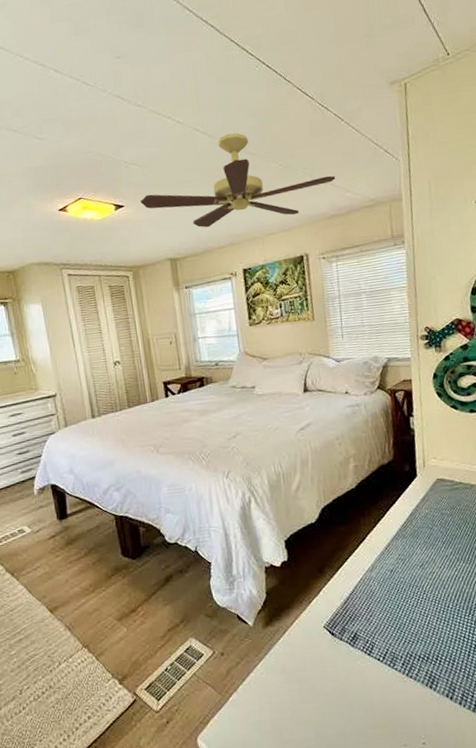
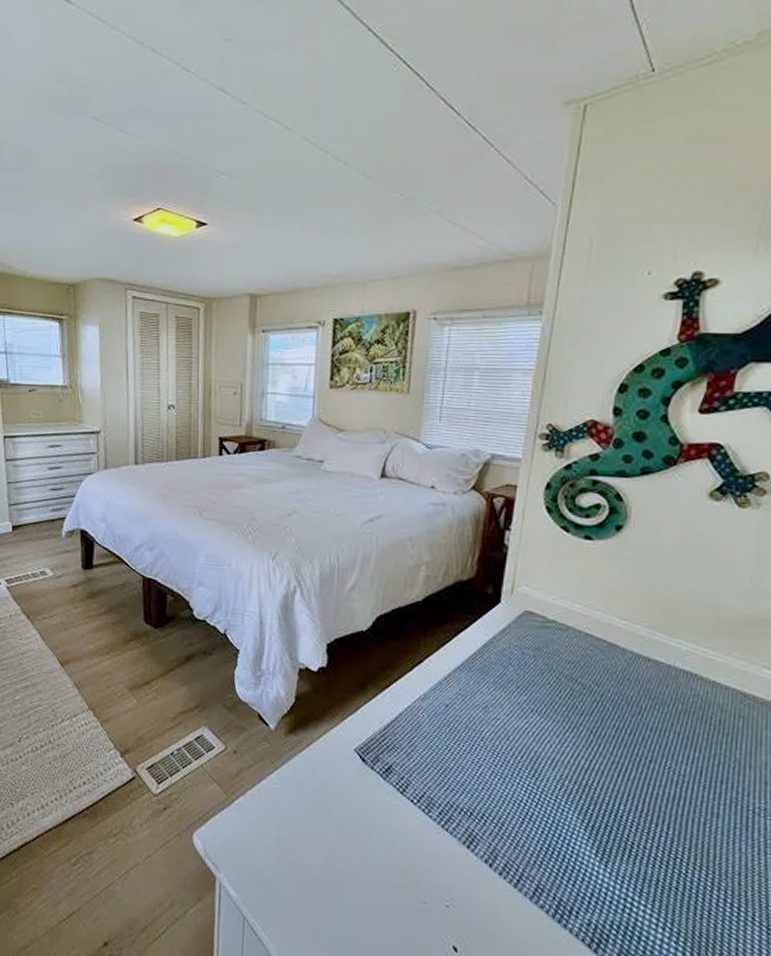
ceiling fan: present [140,133,336,228] -> none [226,149,469,263]

